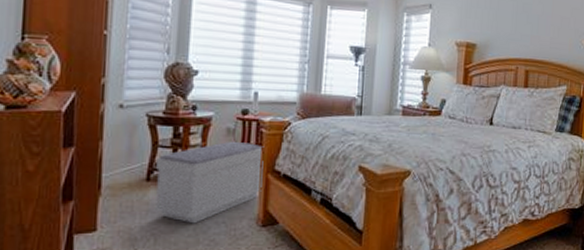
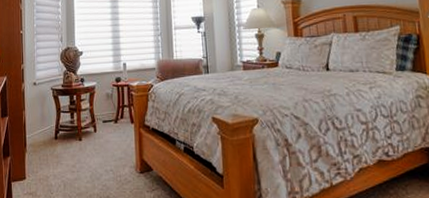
bench: present [154,141,264,224] -> none [61,103,137,172]

